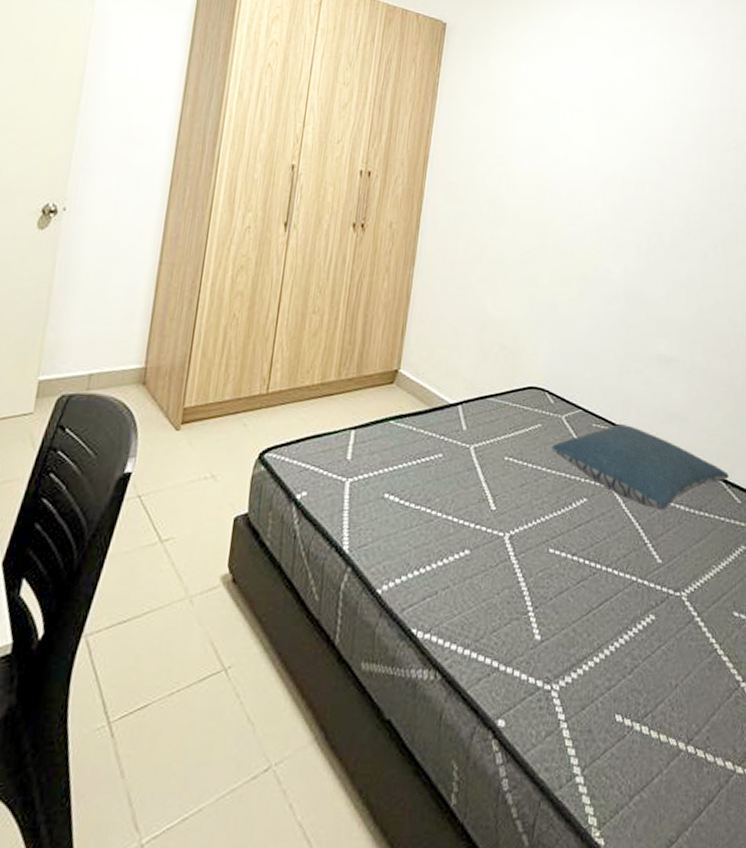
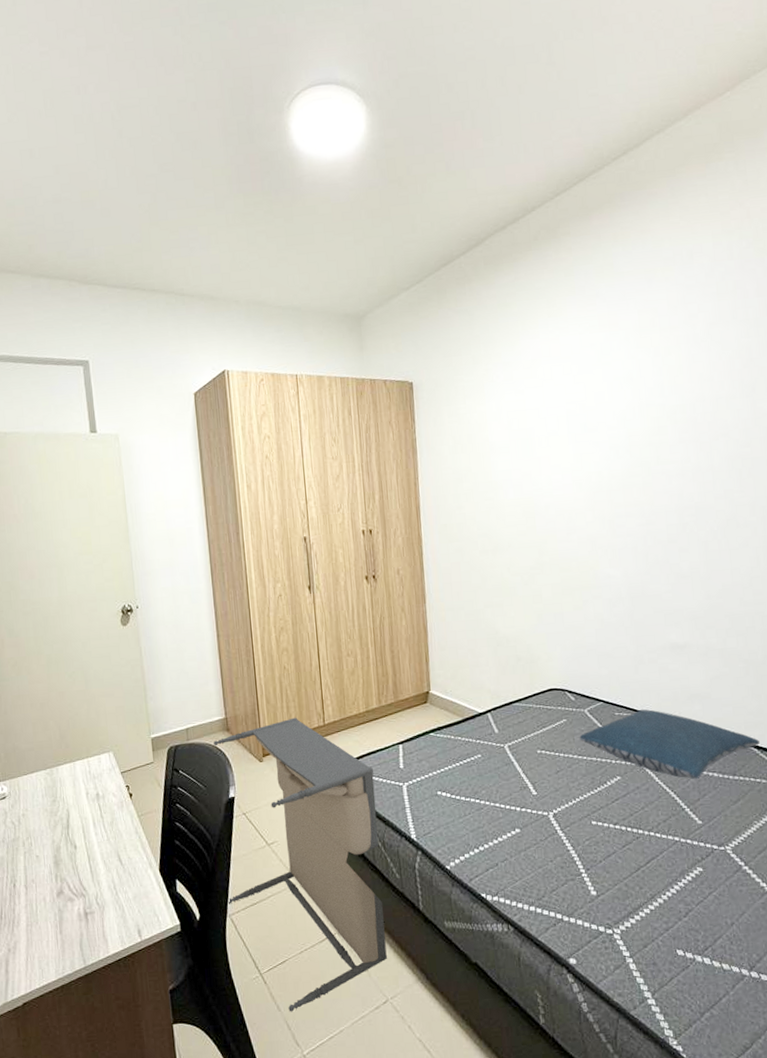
laundry hamper: none [87,379,315,780] -> present [214,717,387,1012]

